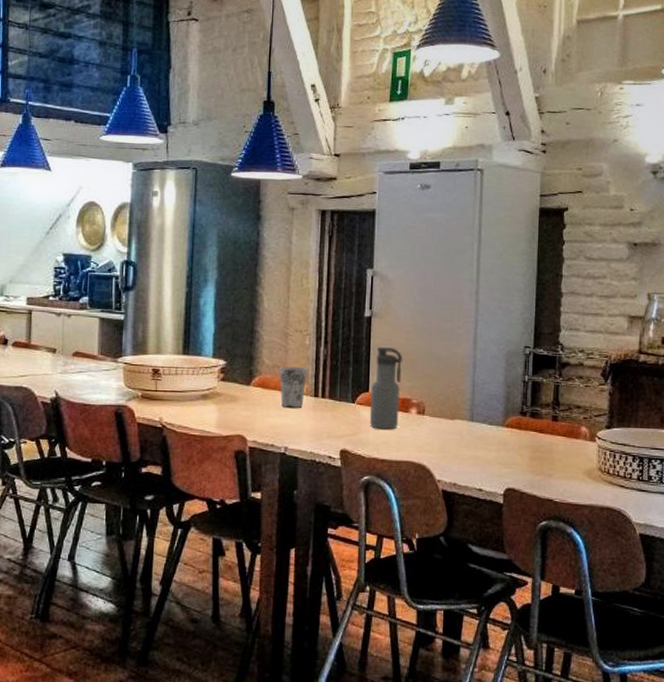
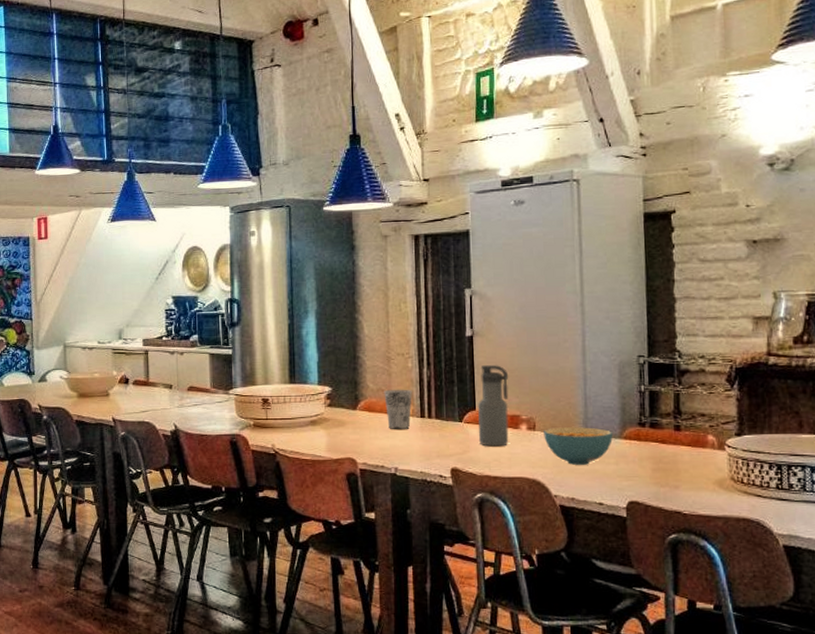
cereal bowl: none [432,413,497,451] -> present [543,427,614,465]

